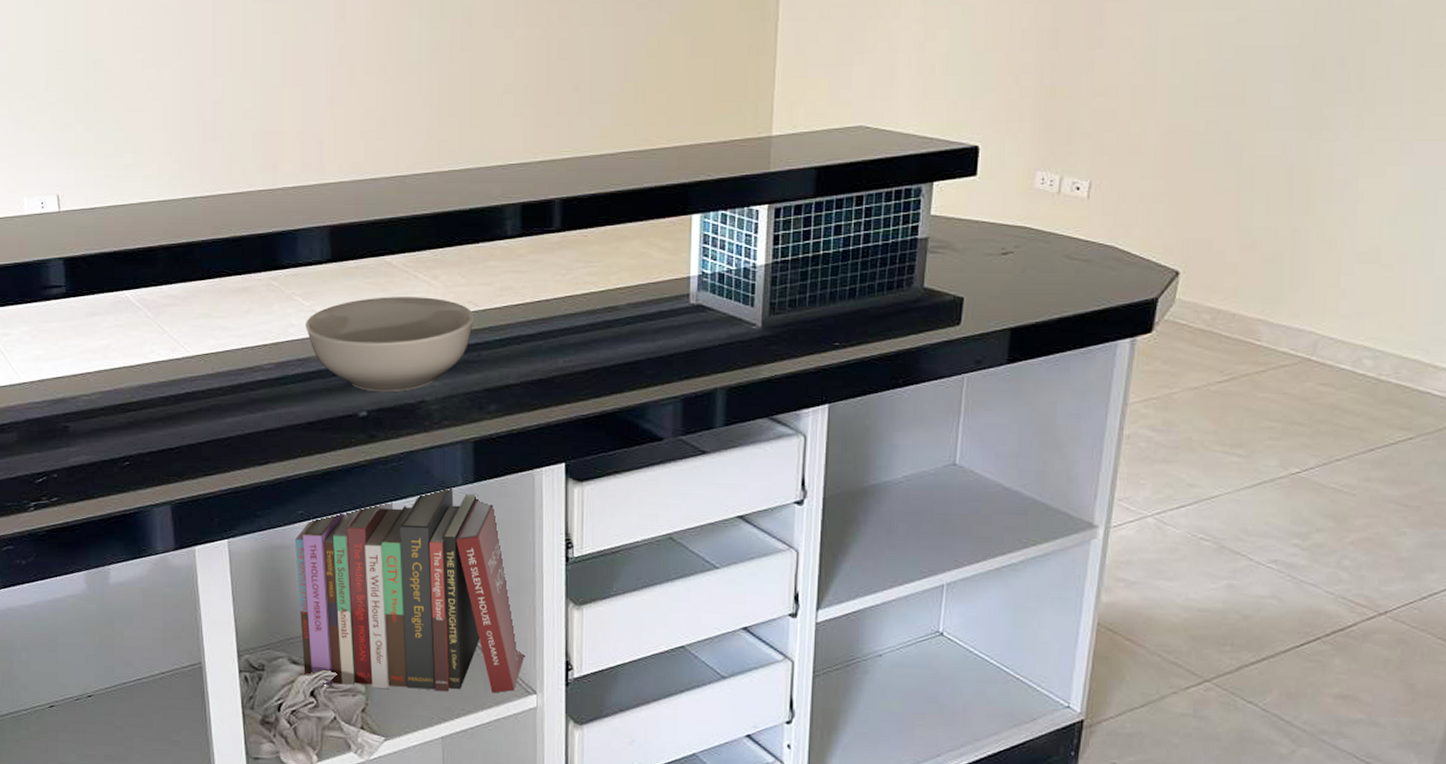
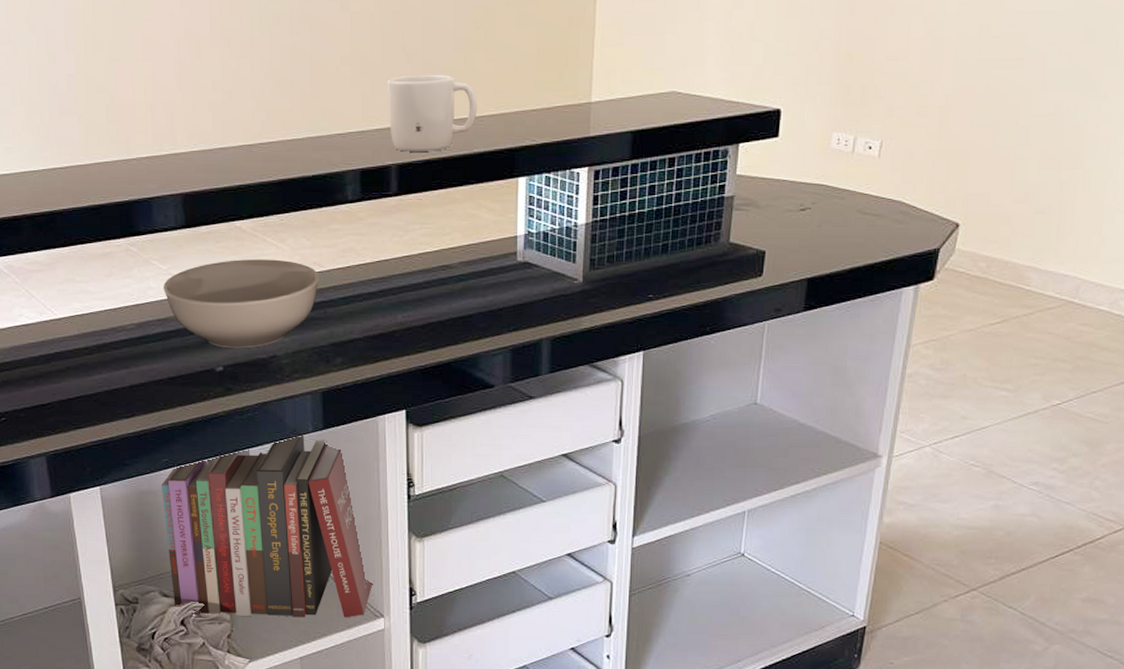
mug: none [551,104,649,185] -> present [386,74,478,152]

